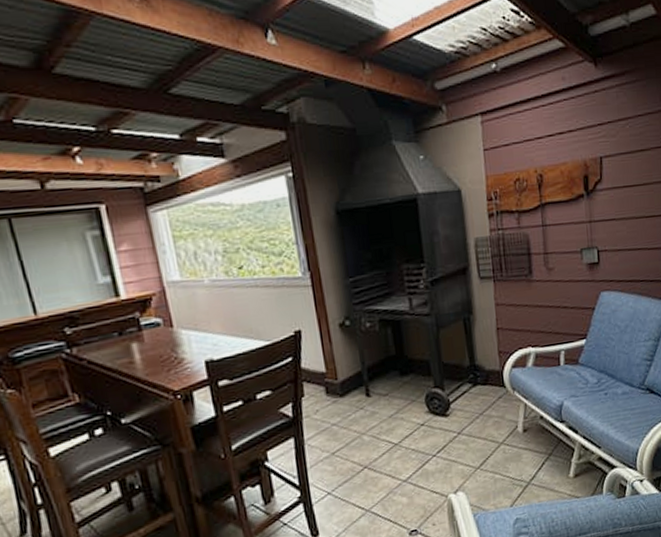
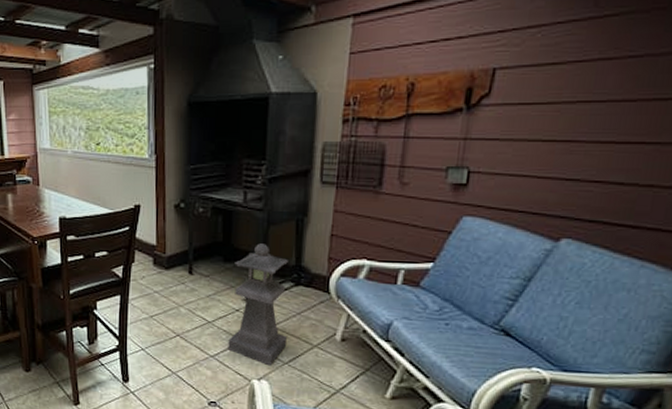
lantern: none [411,349,476,476] -> present [228,243,288,366]

